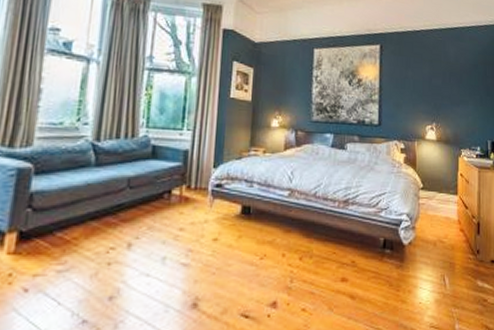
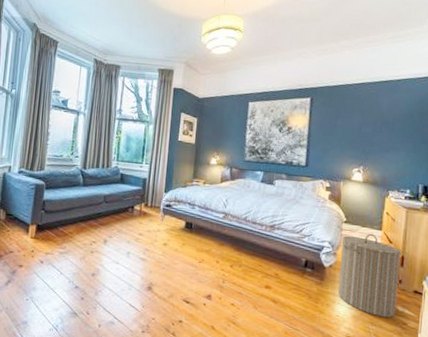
laundry hamper: none [419,199,476,296] -> present [337,233,400,318]

